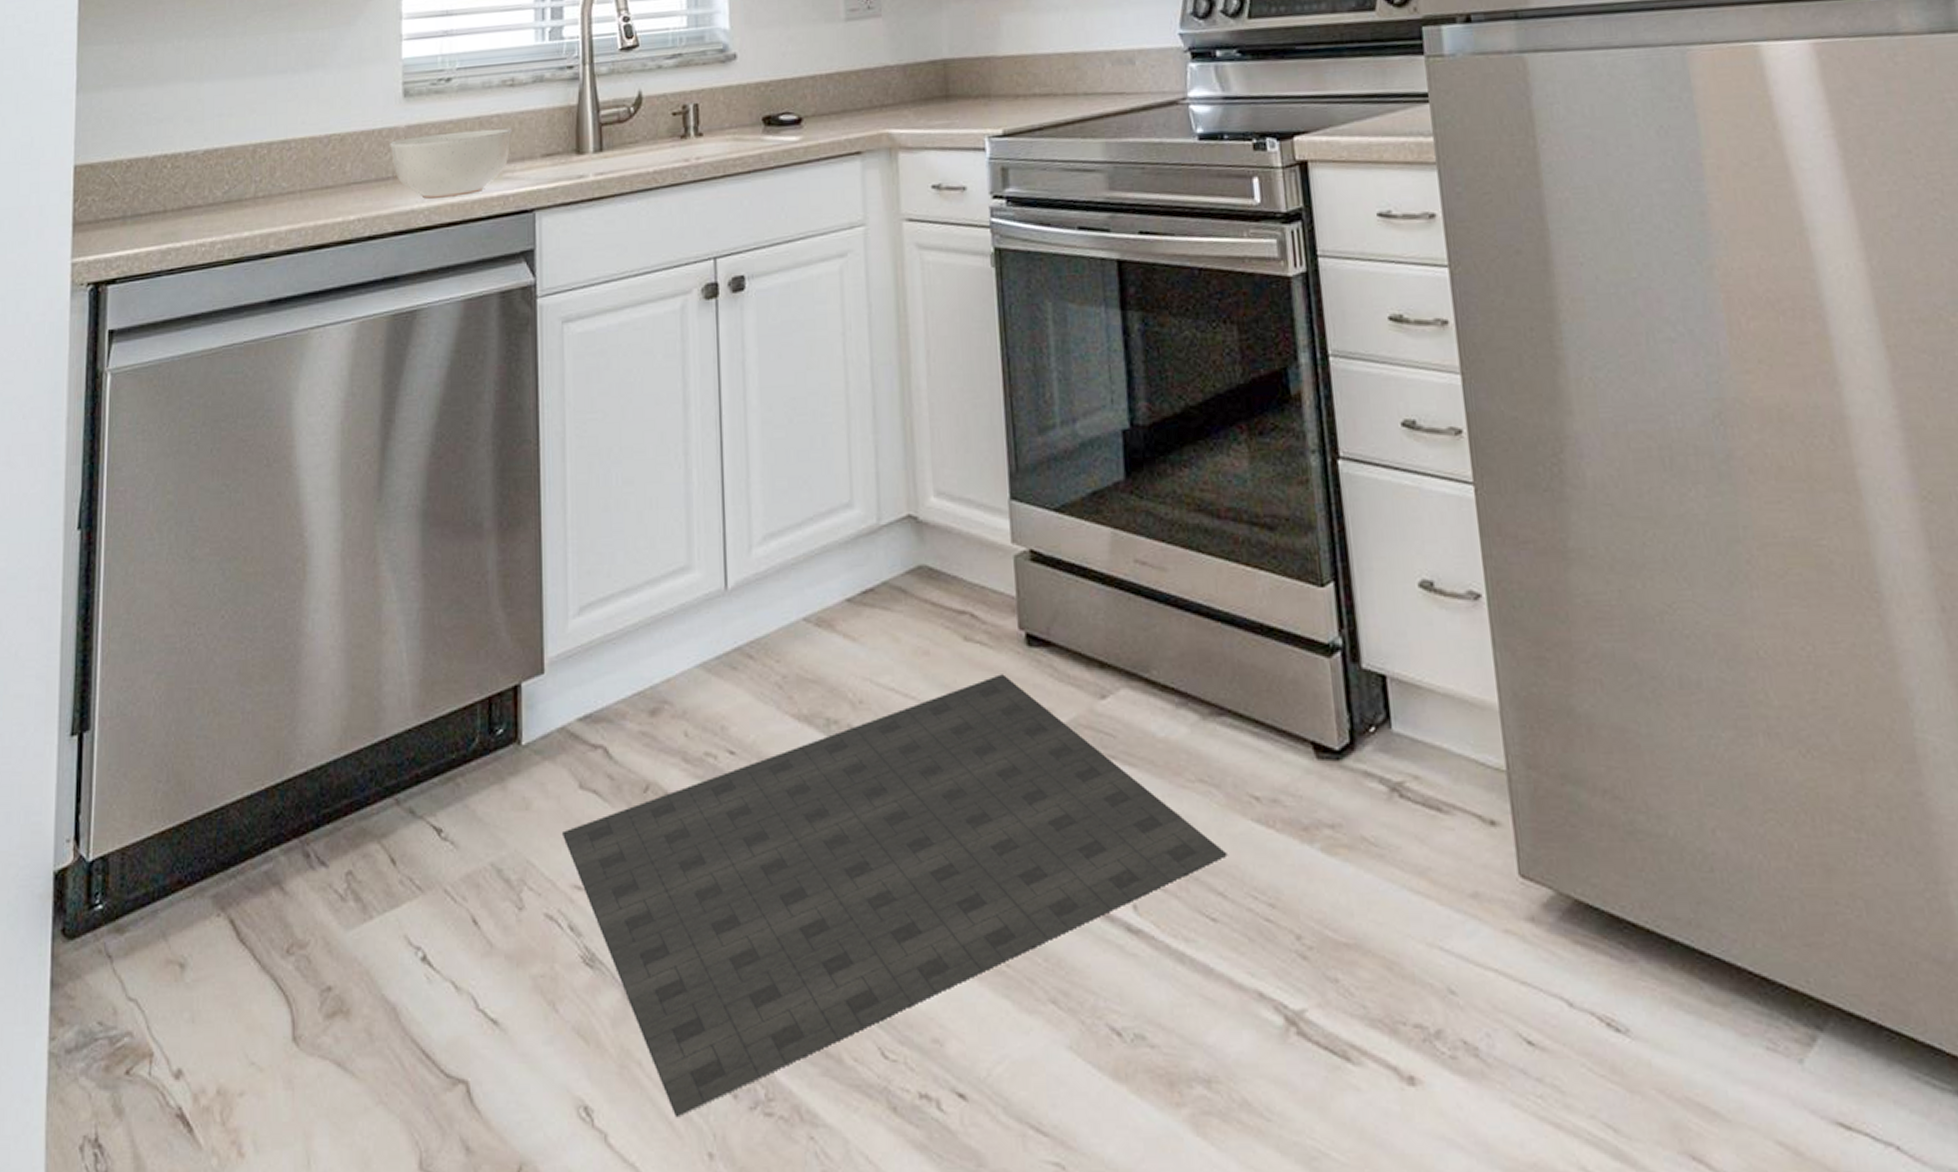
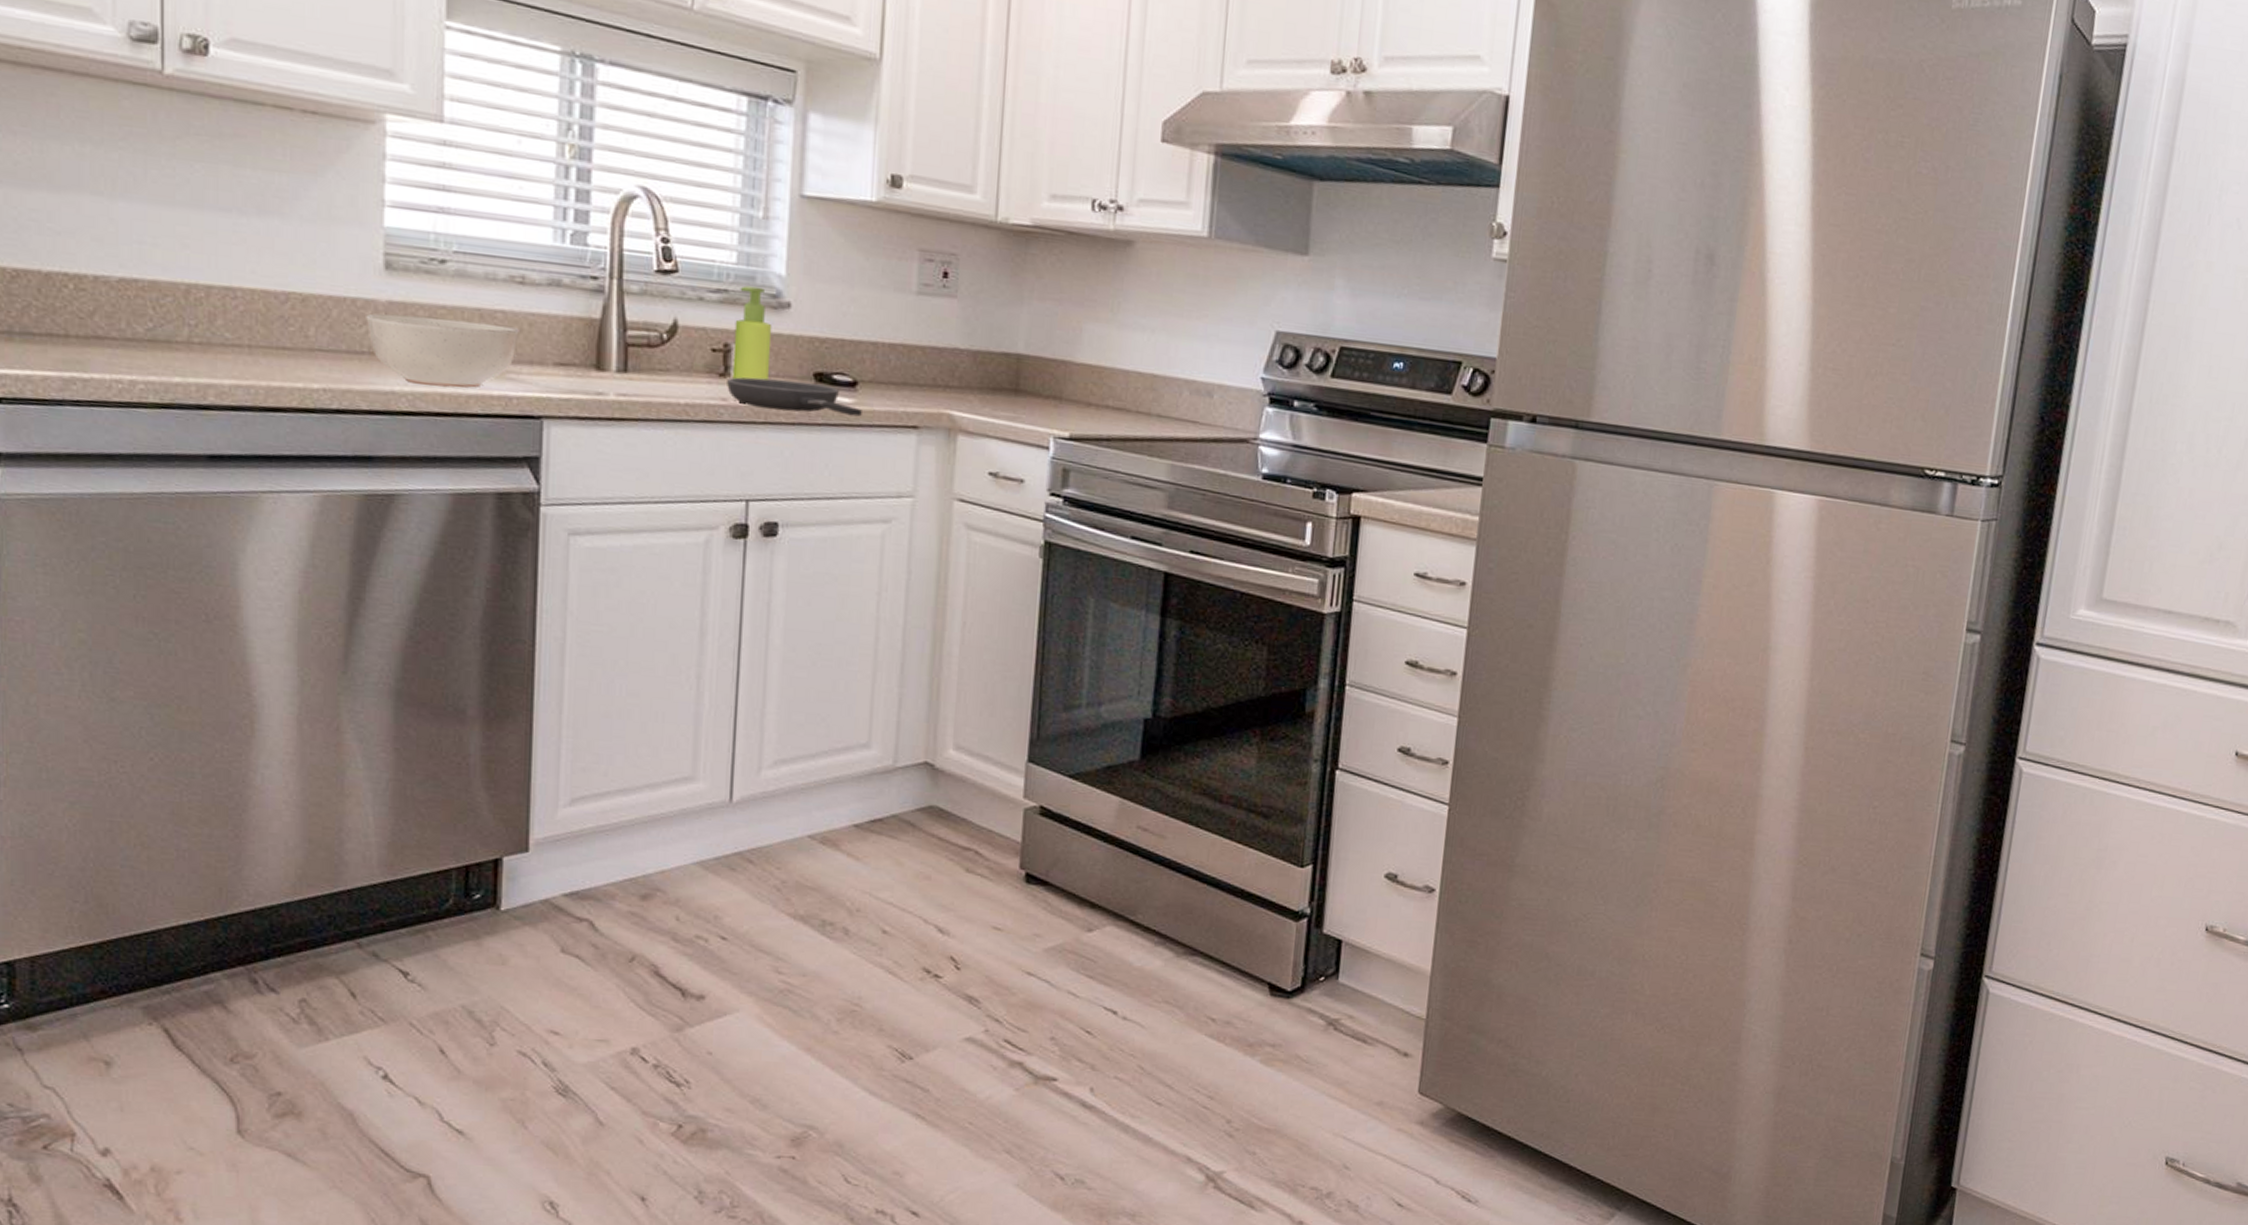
doormat: present [563,674,1228,1118] -> none [541,902,1180,1215]
frying pan: none [688,127,809,163] -> present [727,377,862,417]
soap dispenser: none [690,45,724,139] -> present [732,285,772,380]

